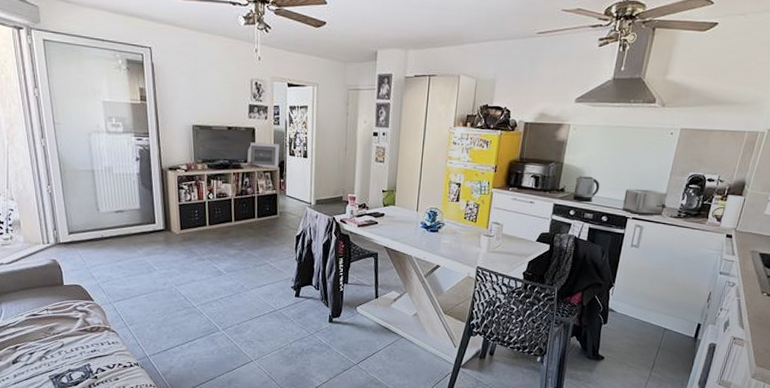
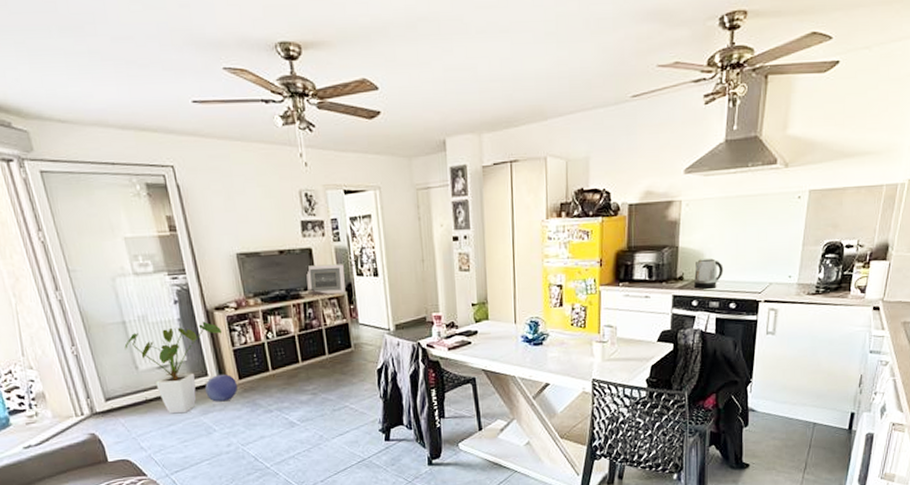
house plant: none [90,178,172,253] -> present [124,321,223,414]
ball: none [152,223,178,247] -> present [205,373,237,402]
toaster: present [622,188,667,216] -> none [751,265,802,297]

